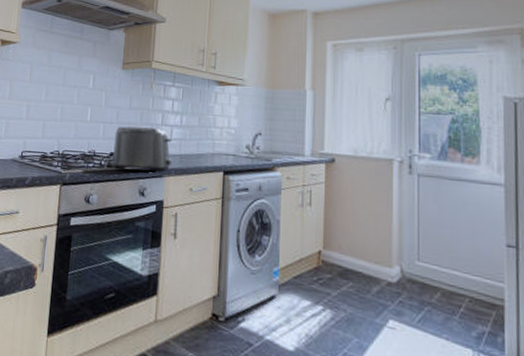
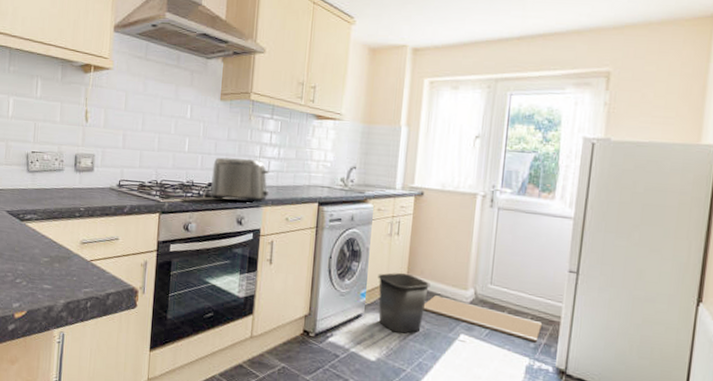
waste bin: none [291,247,350,320] -> present [378,272,431,335]
door mat: none [343,273,484,331] -> present [423,294,543,343]

